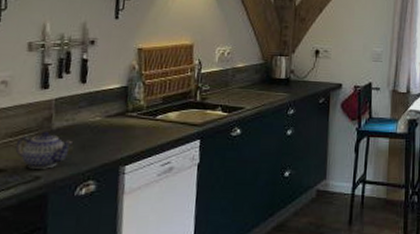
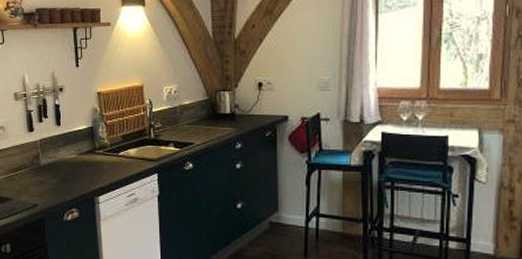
teapot: present [15,131,72,169] -> none [17,167,56,198]

